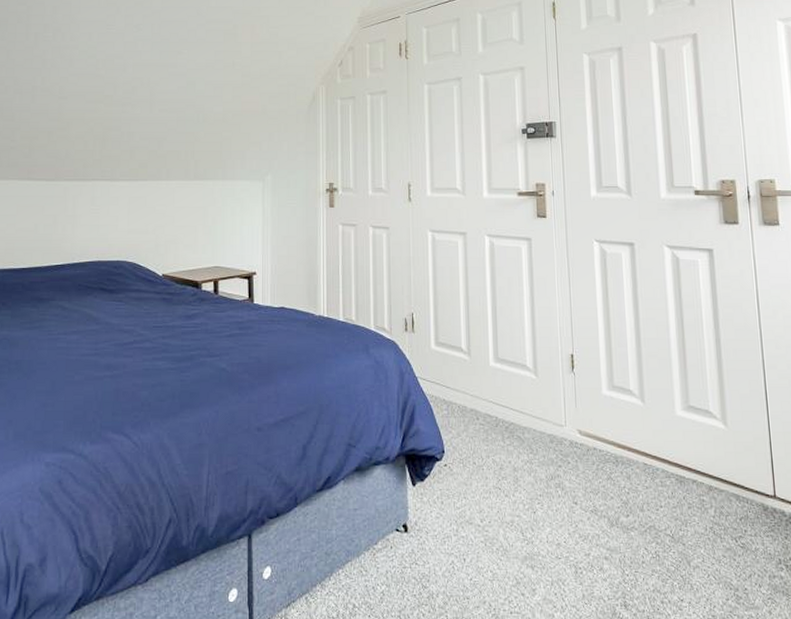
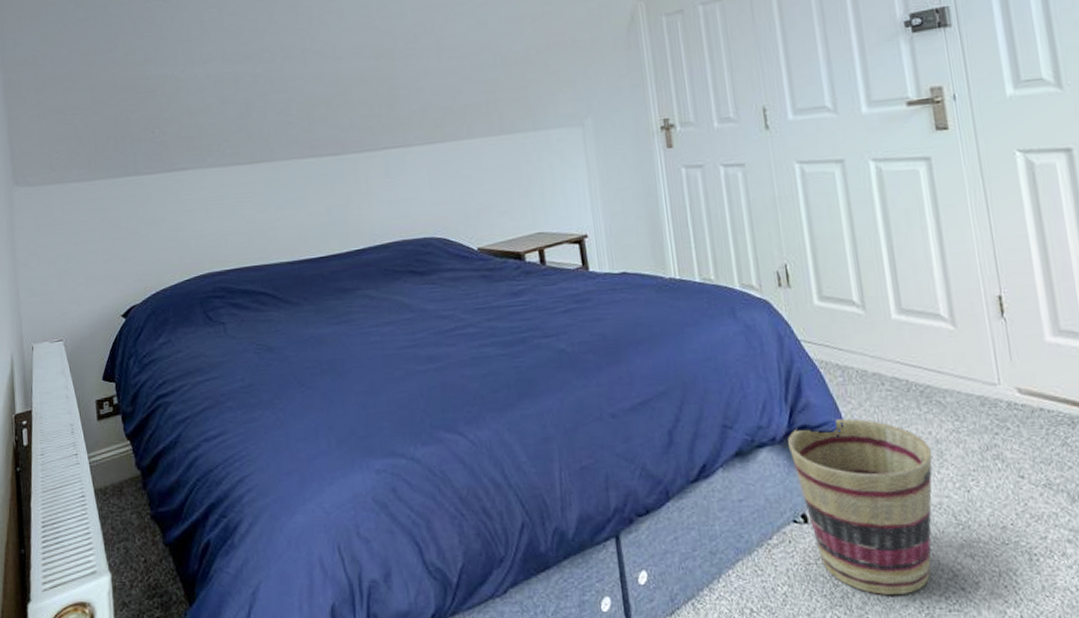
basket: none [399,446,510,598] -> present [788,418,933,596]

